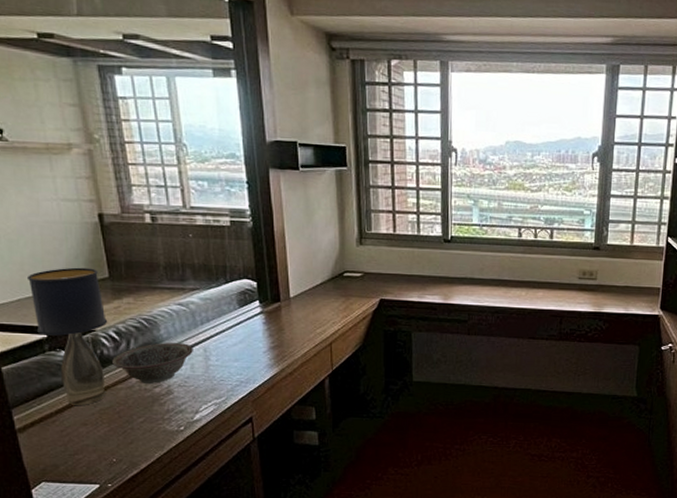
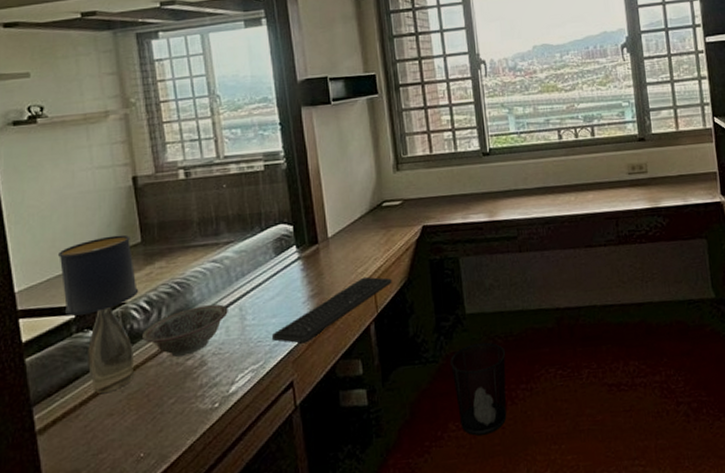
computer keyboard: none [233,337,348,387] -> present [271,276,392,344]
waste bin: none [395,407,445,480] -> present [450,342,507,436]

